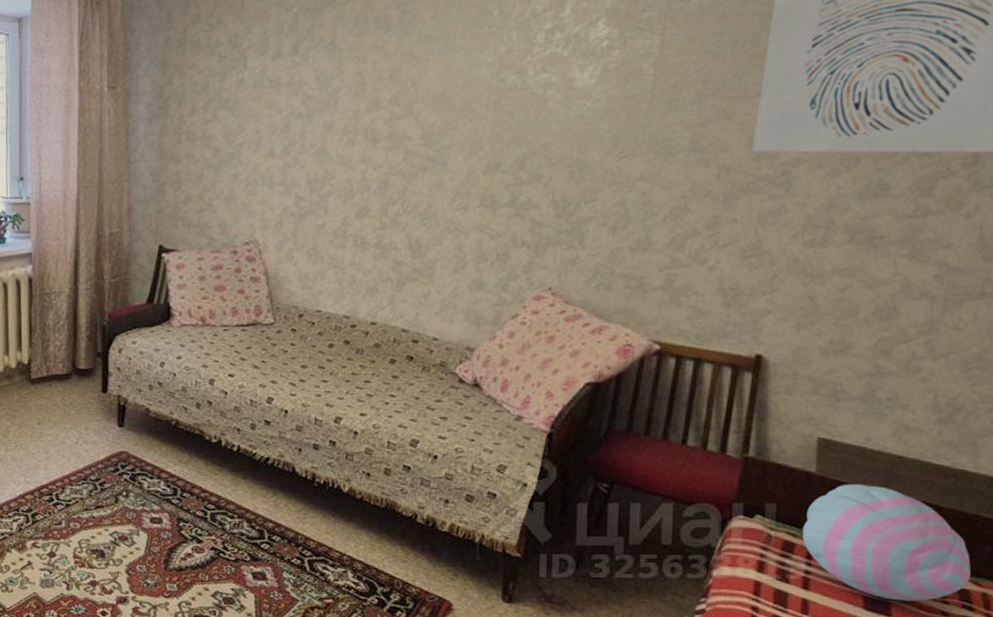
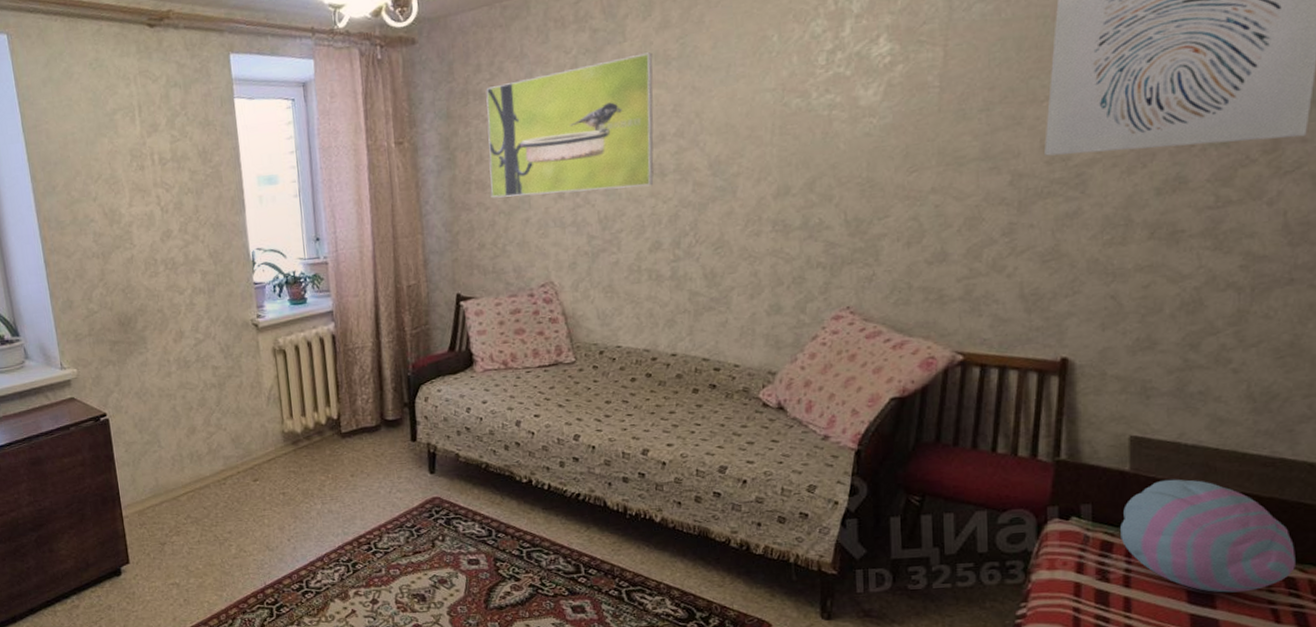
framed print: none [201,16,373,151] -> present [486,52,654,198]

